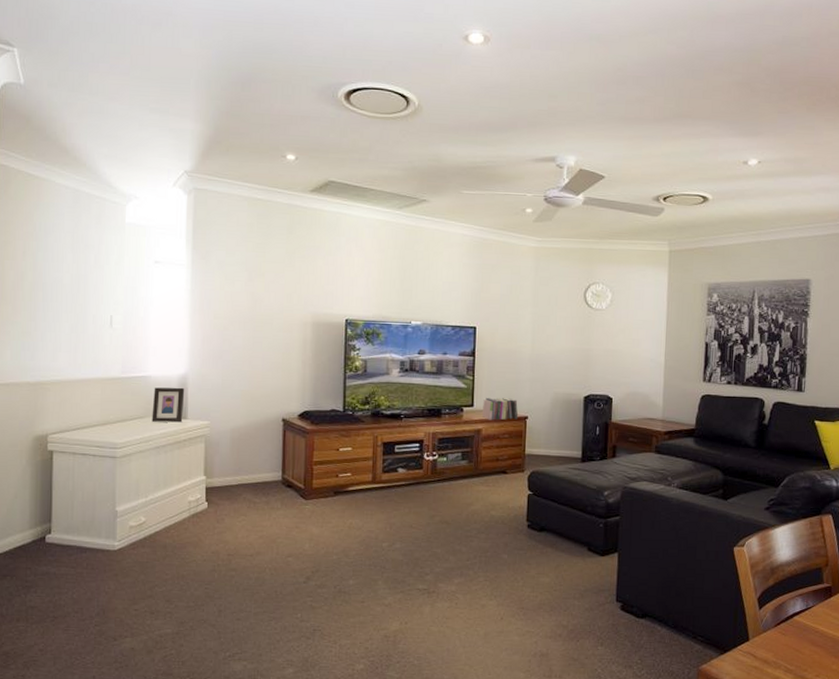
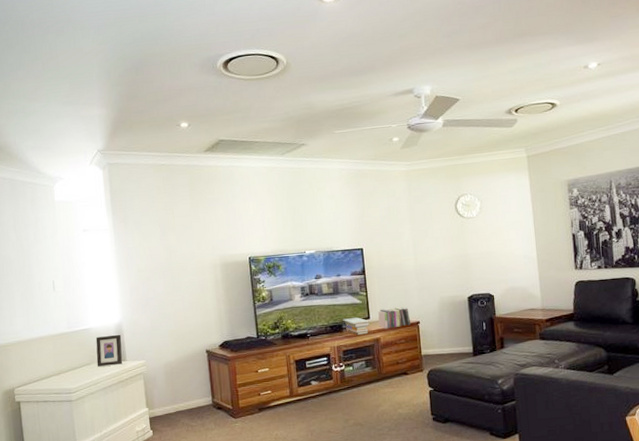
books: none [443,403,472,424] -> present [343,317,369,336]

